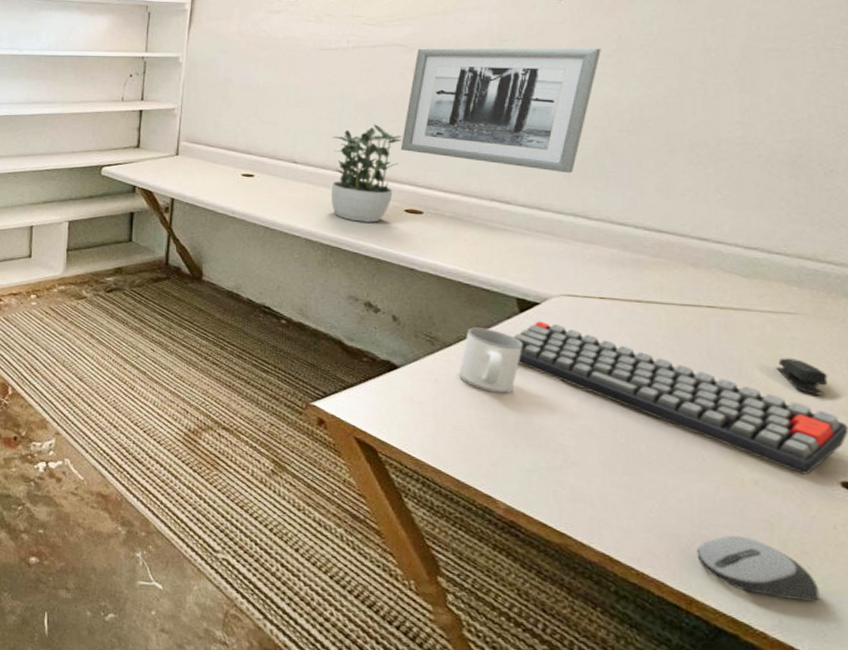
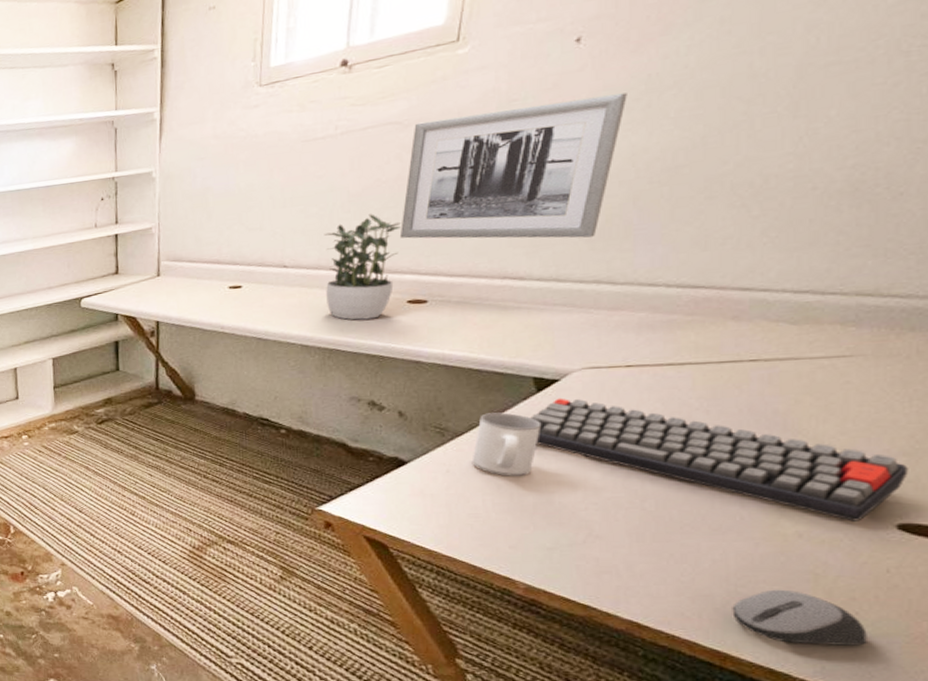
stapler: present [776,358,828,396] -> none [827,403,887,439]

